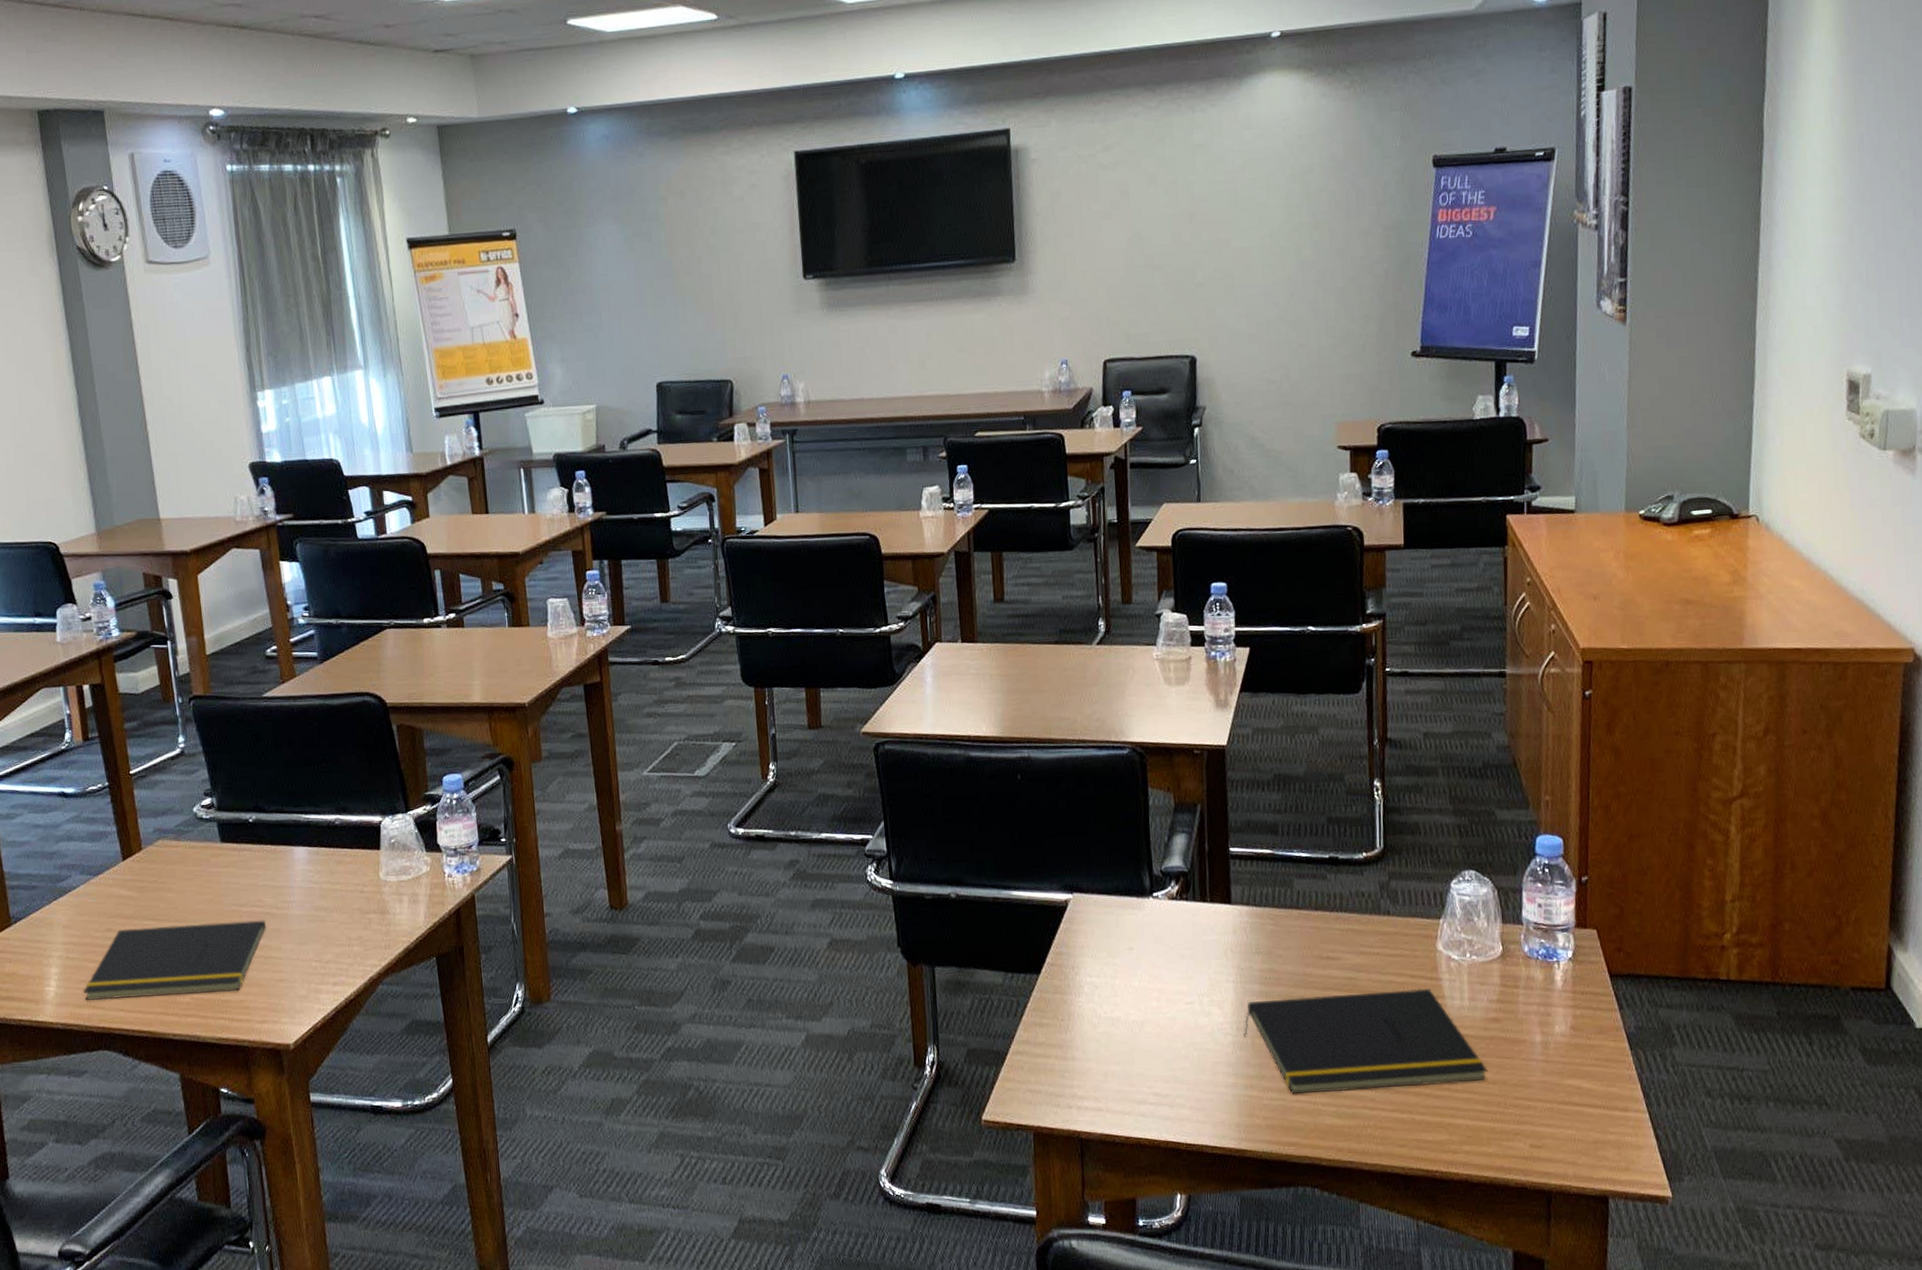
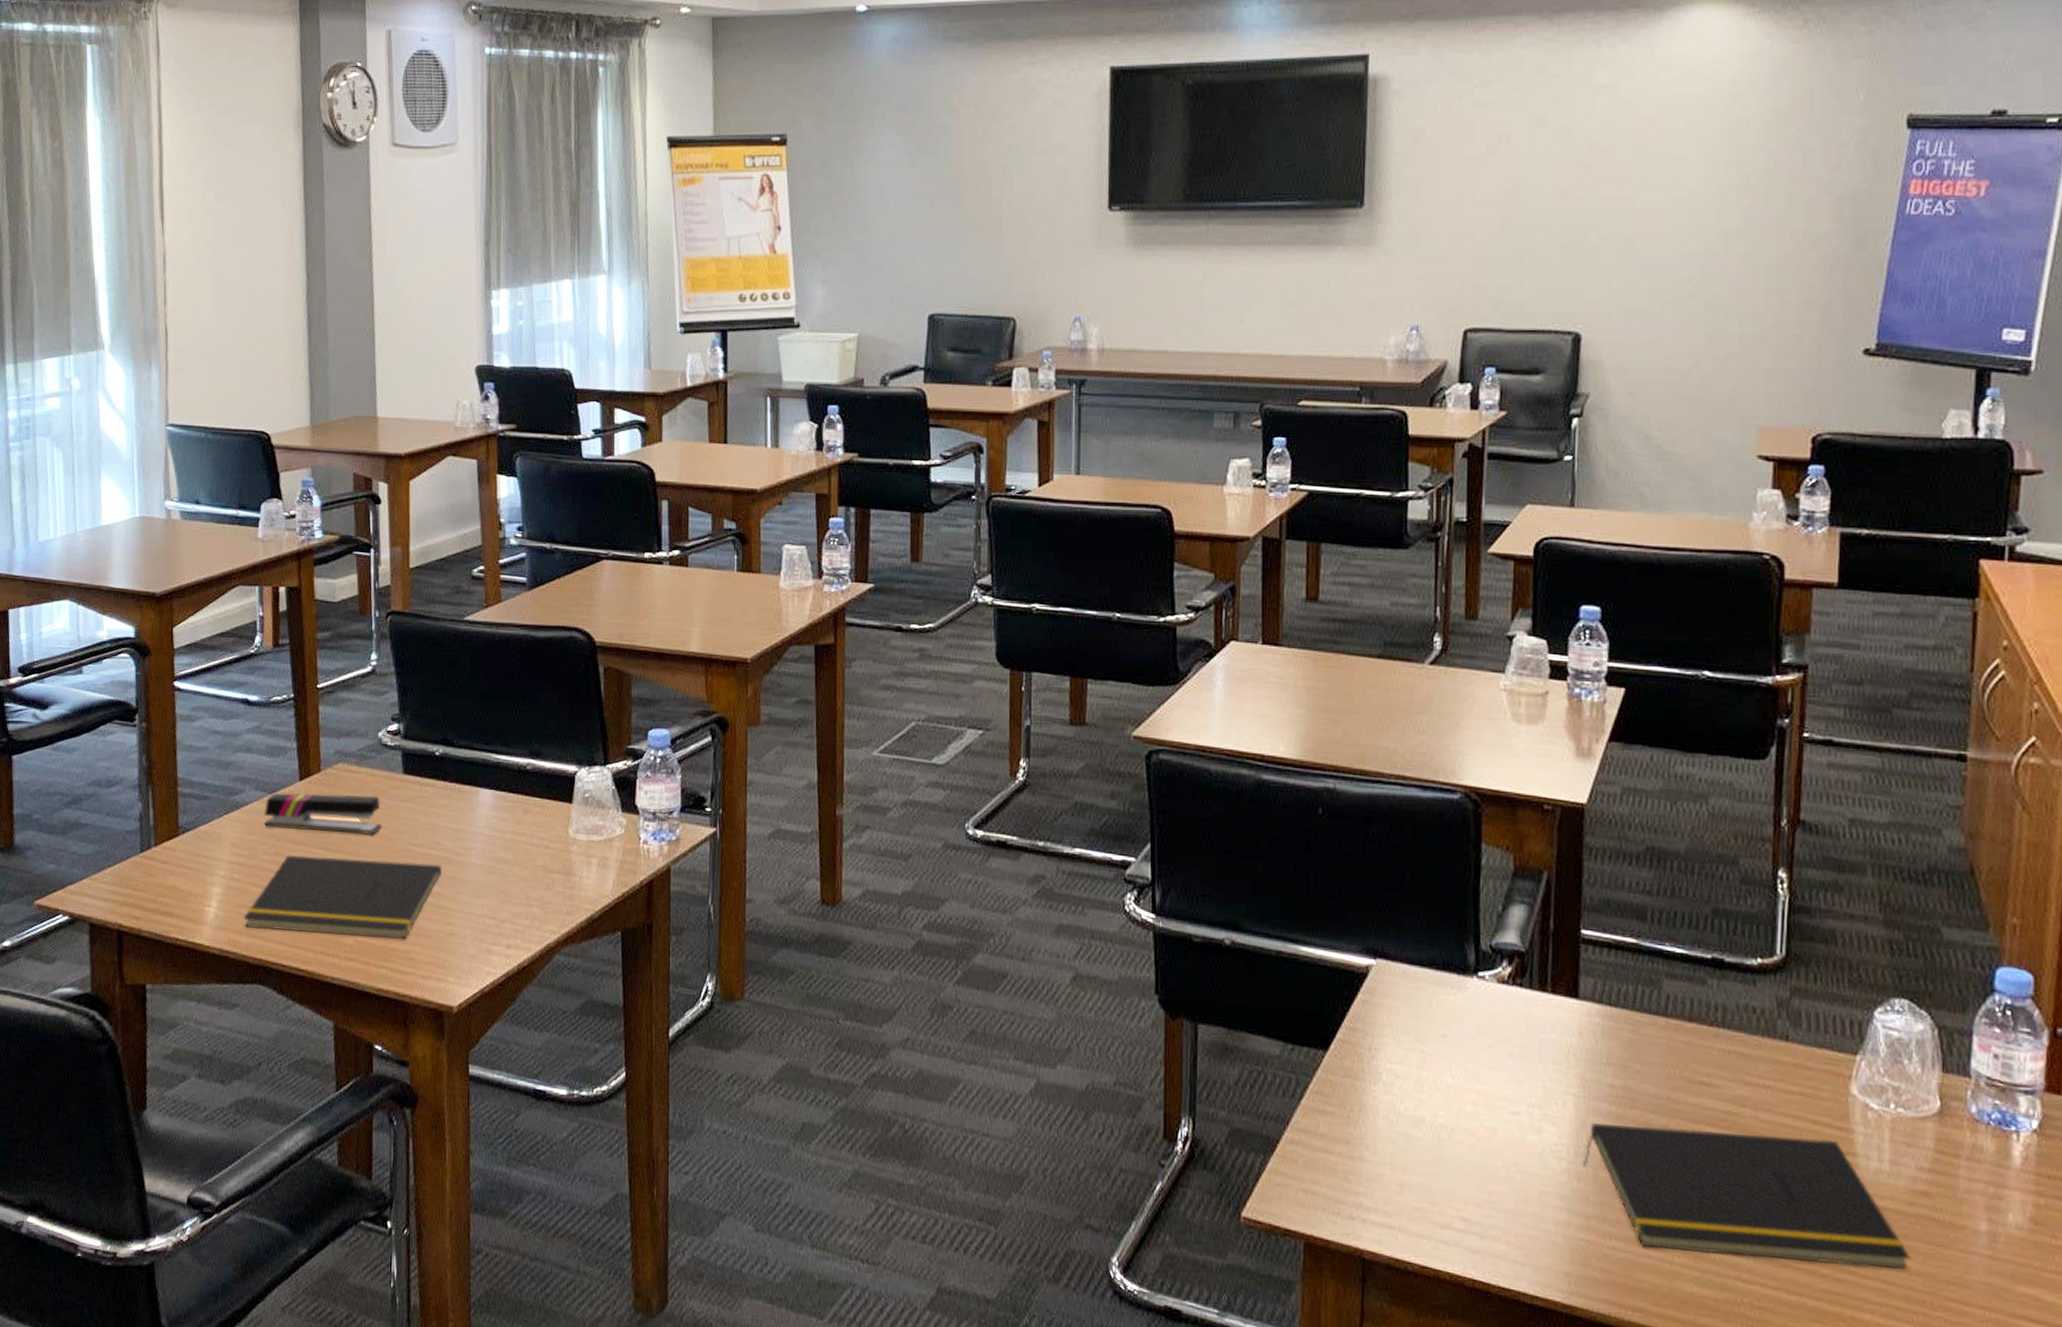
stapler: none [92,865,205,907] -> present [264,793,381,836]

